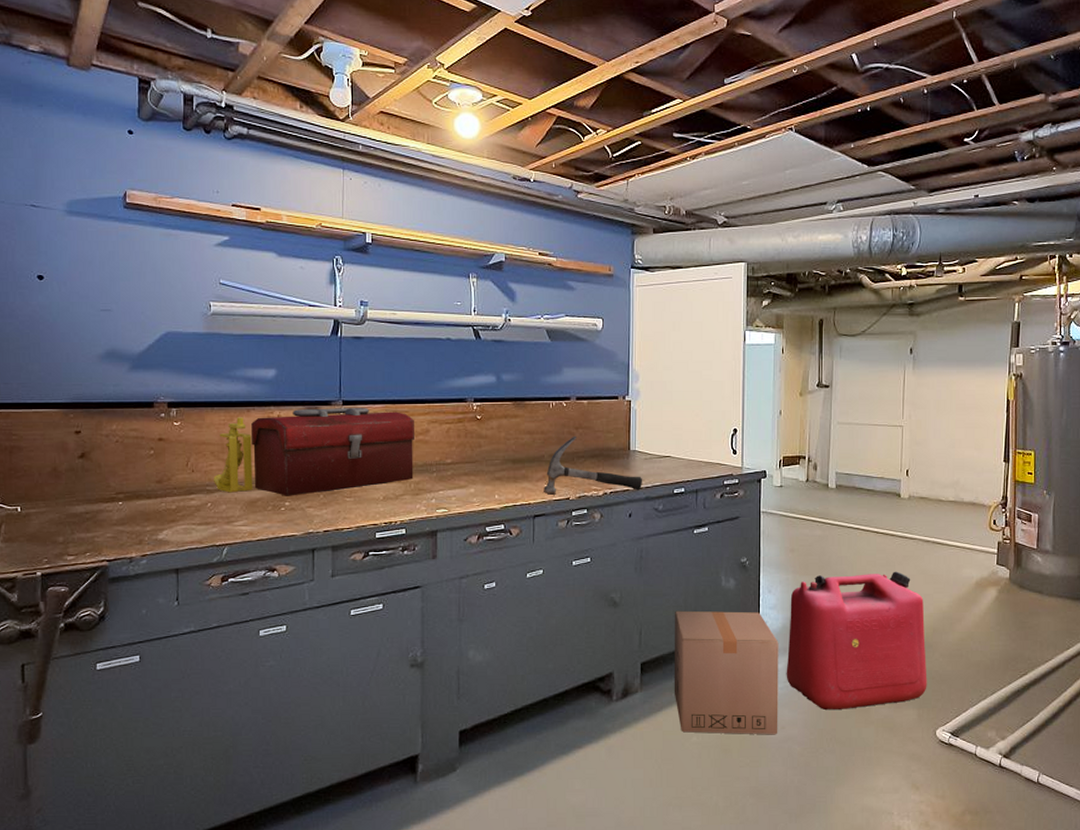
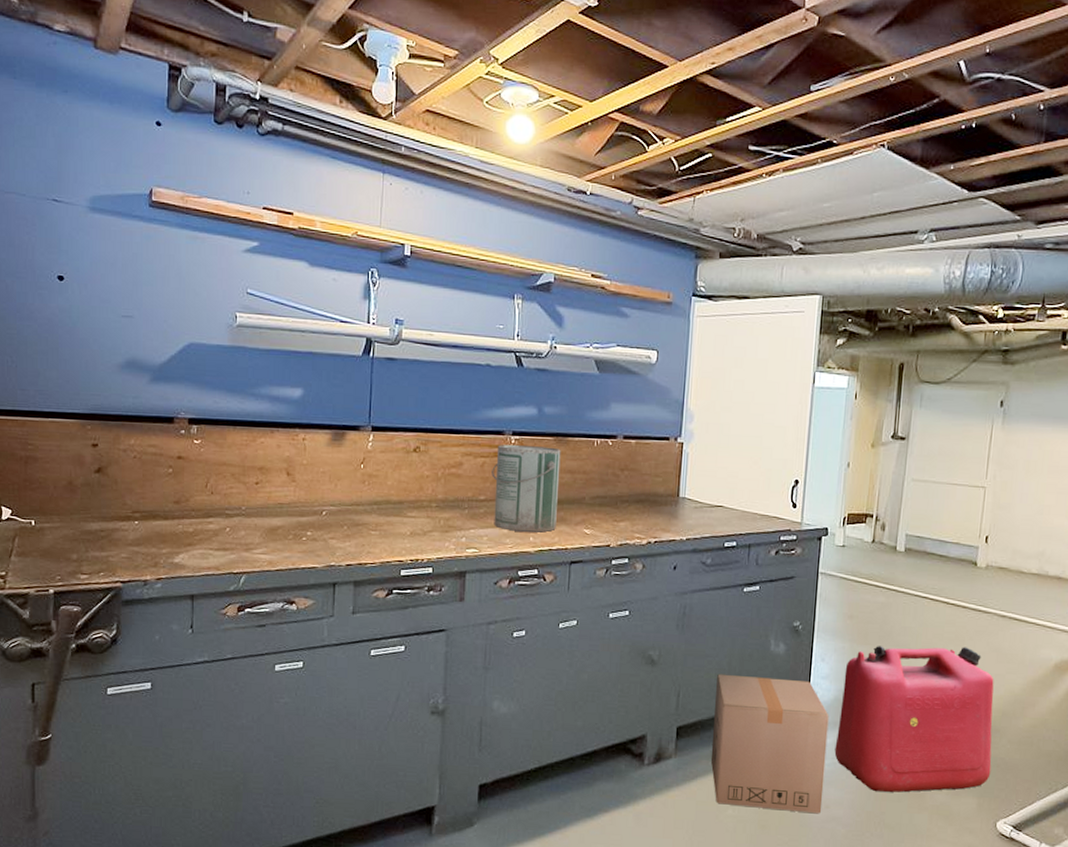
clamp: present [212,417,253,493] -> none [232,438,275,519]
toolbox: present [251,408,414,496] -> none [274,433,447,526]
paint can: none [457,411,520,490] -> present [492,445,561,533]
hammer: present [544,435,643,495] -> none [582,477,692,541]

